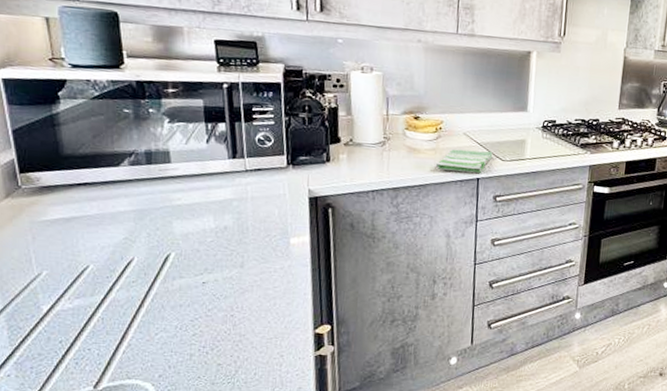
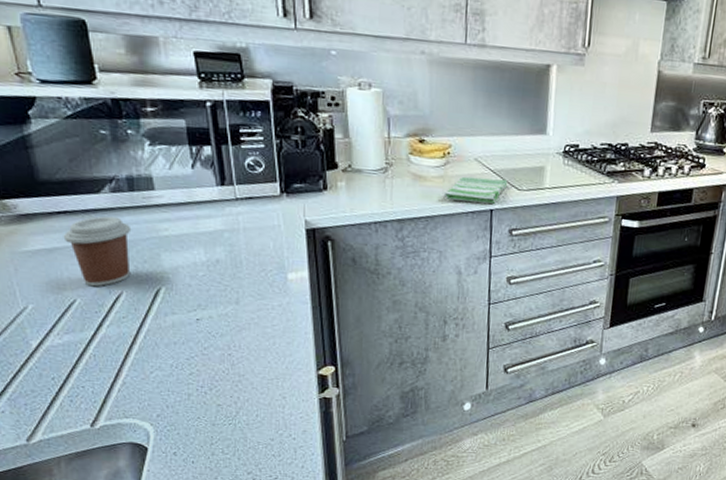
coffee cup: none [81,187,147,253] -> present [63,216,132,287]

